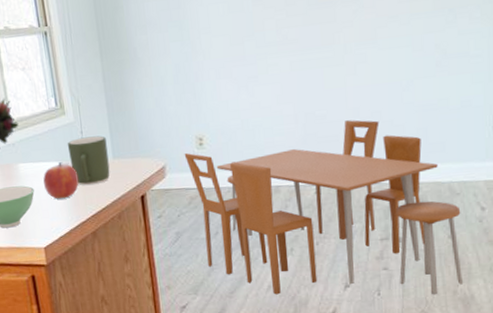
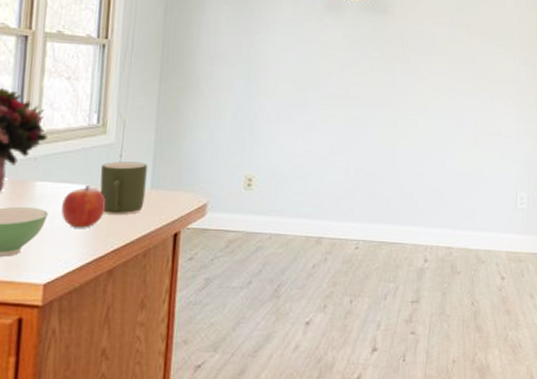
dining table: present [184,120,463,295] -> none [229,179,484,364]

